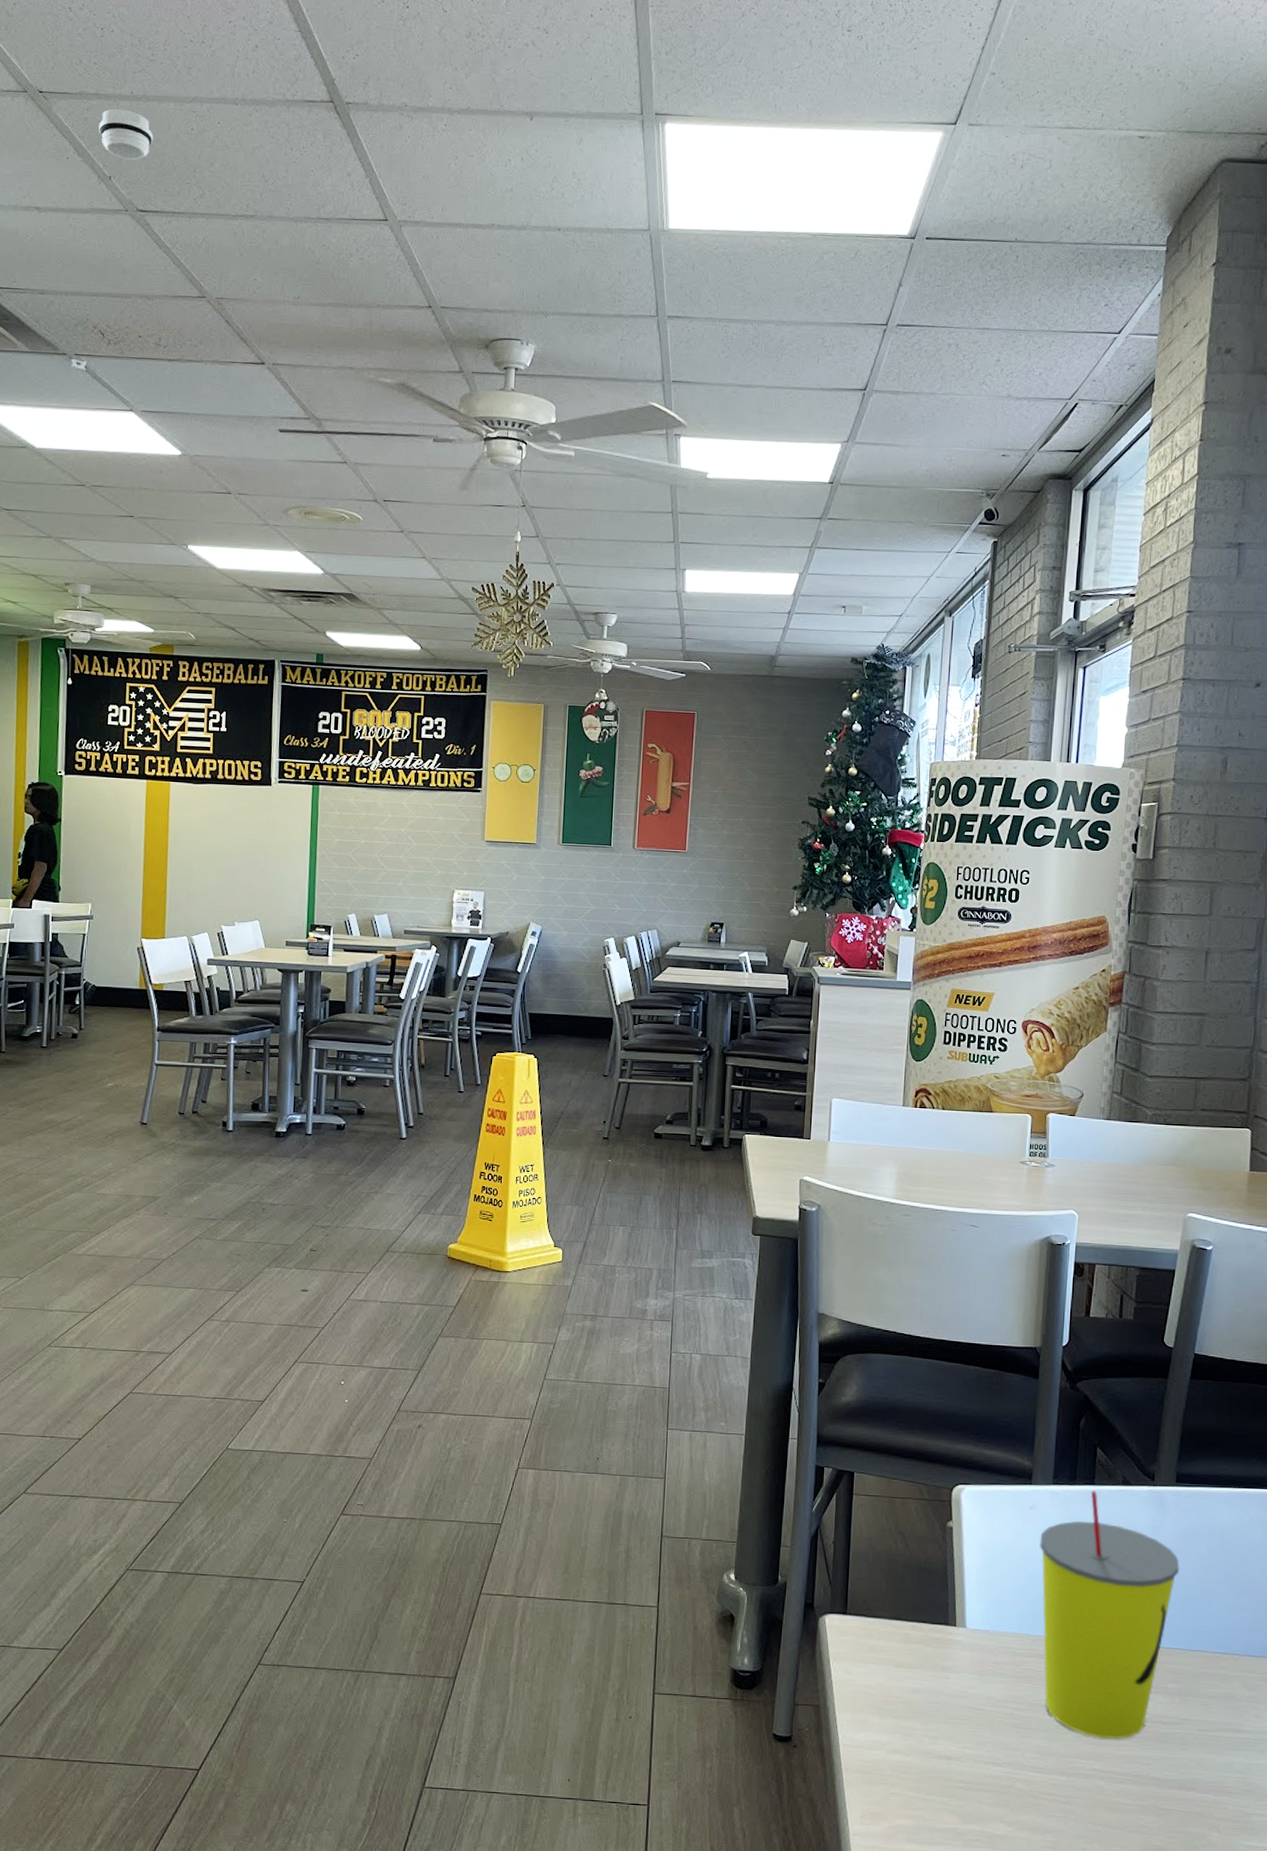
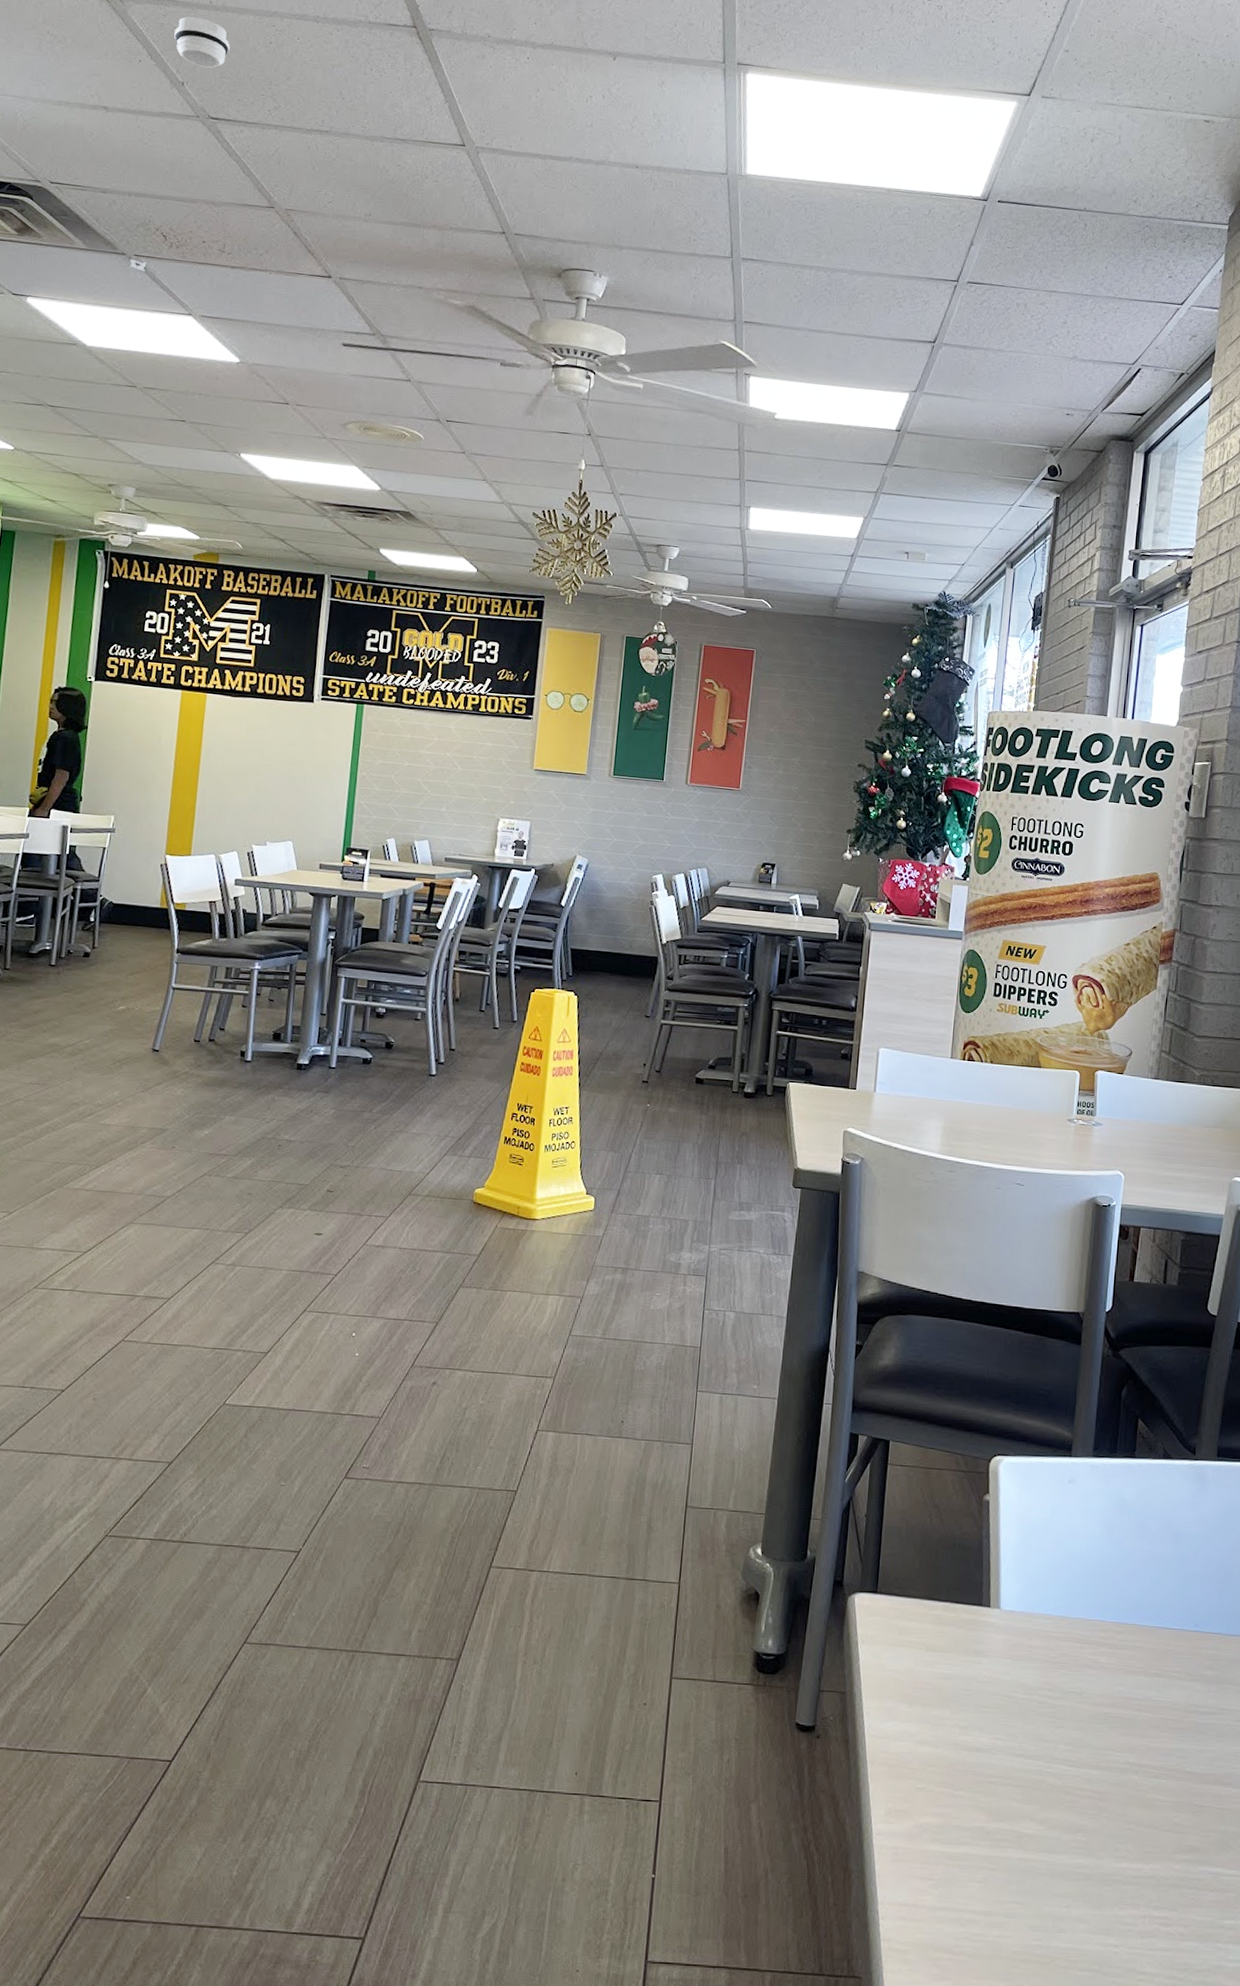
straw: present [1039,1490,1180,1739] -> none [1078,1463,1220,1730]

